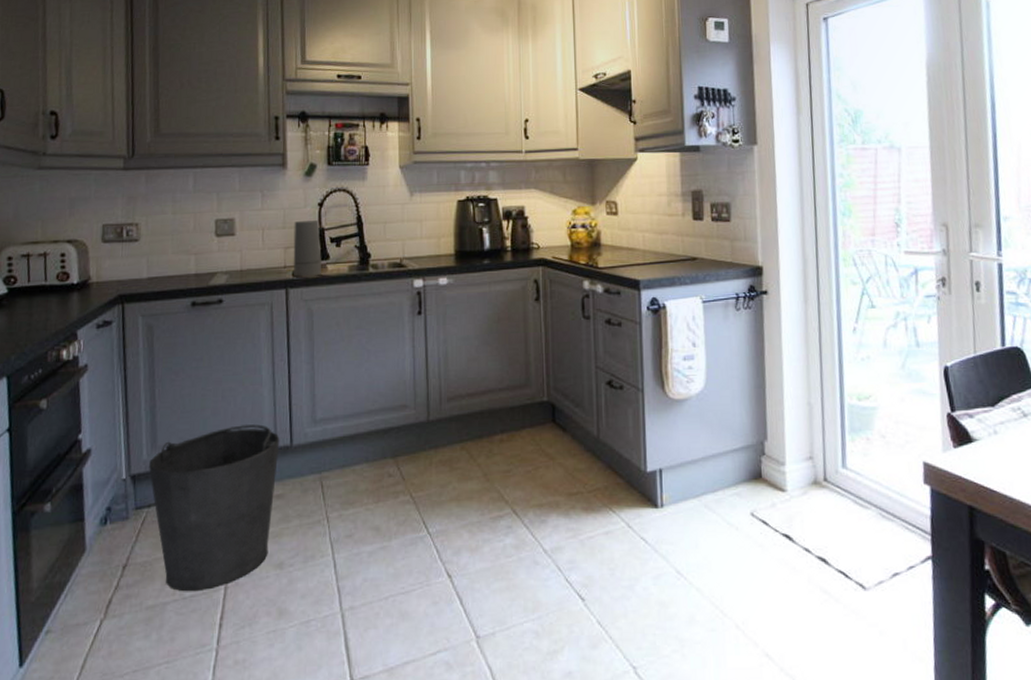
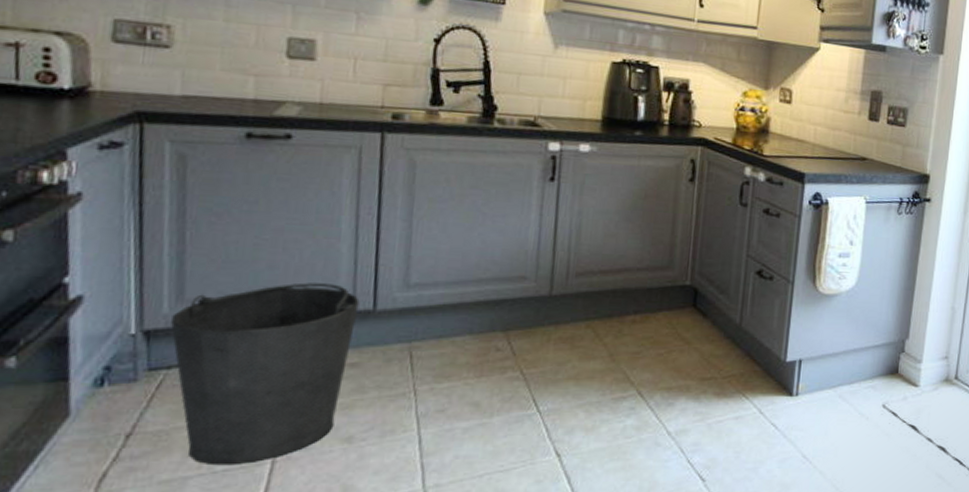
canister: present [293,220,322,278] -> none [393,55,434,124]

